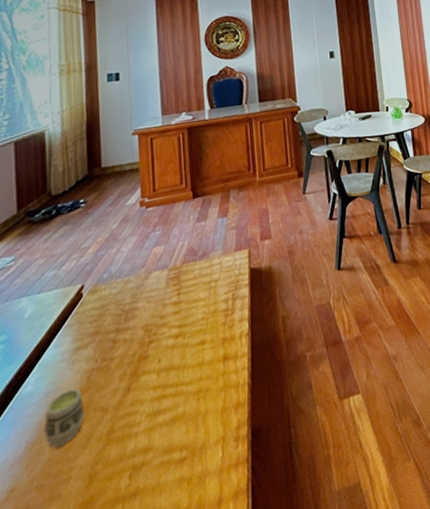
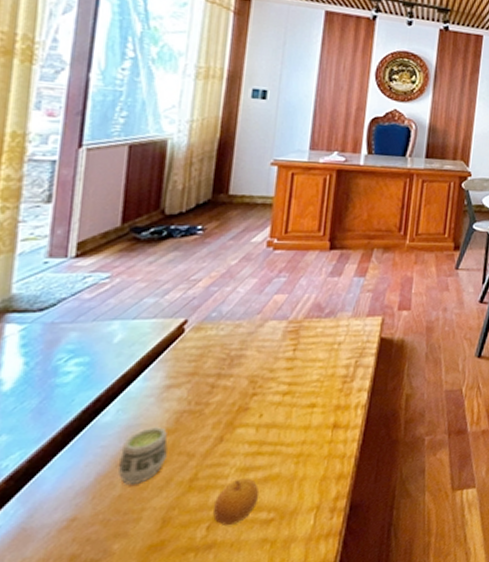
fruit: none [132,421,170,472] -> present [213,478,260,525]

